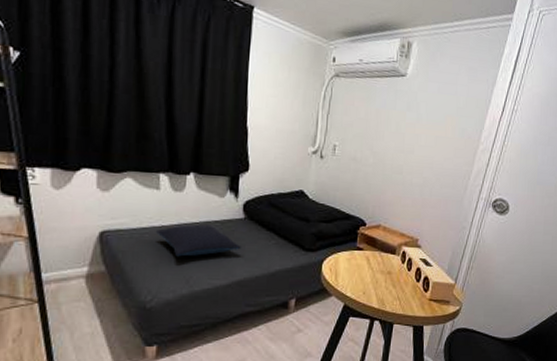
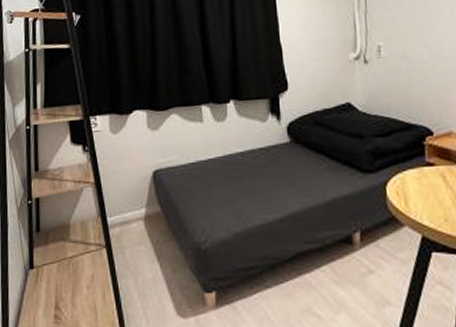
pillow: present [155,224,242,257] -> none [203,153,292,191]

